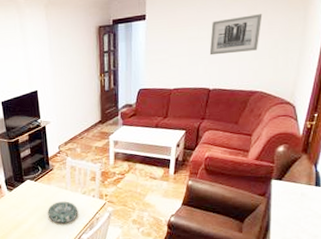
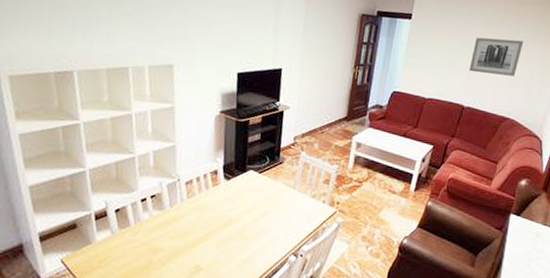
decorative bowl: present [48,201,78,224] -> none [267,201,304,229]

